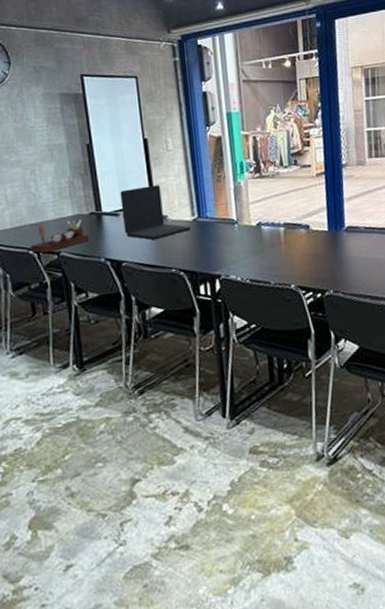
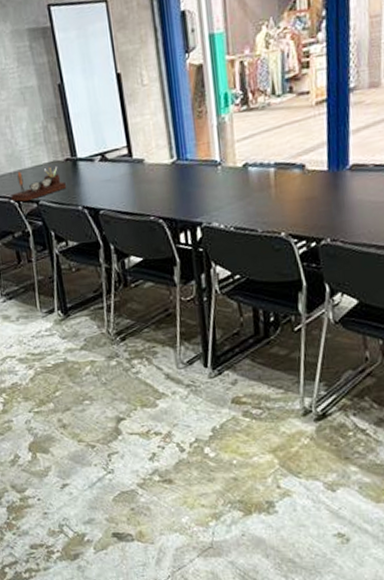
laptop: present [120,185,192,240] -> none [94,125,170,186]

